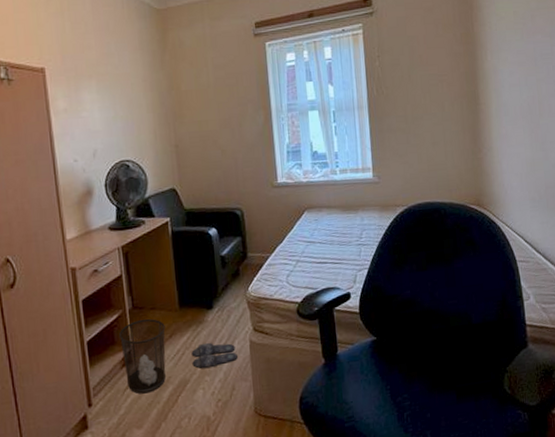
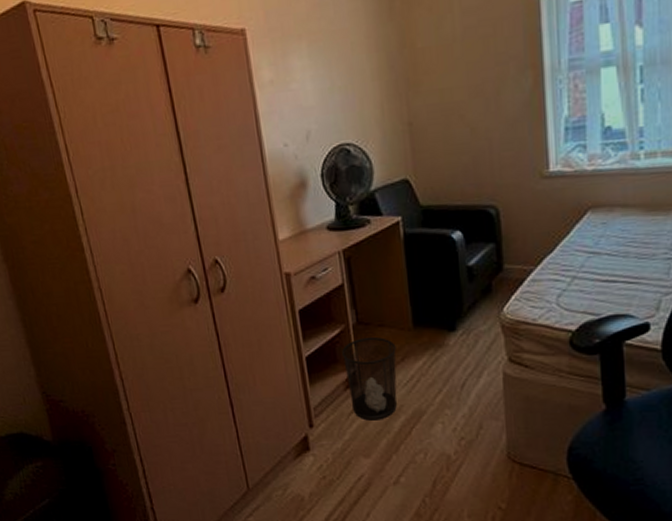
slippers: present [191,342,238,369] -> none [428,370,487,401]

